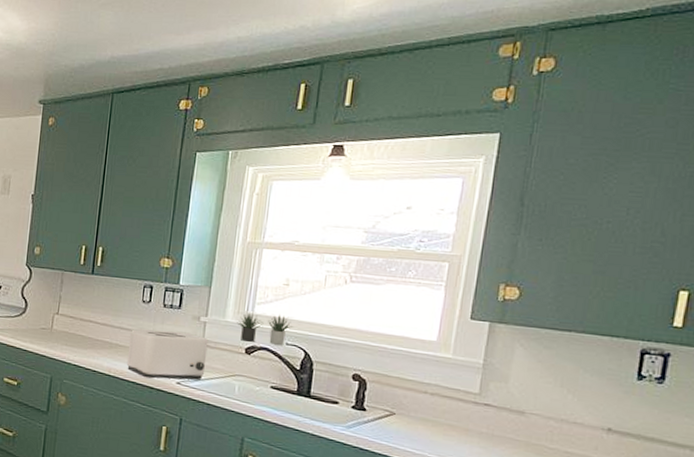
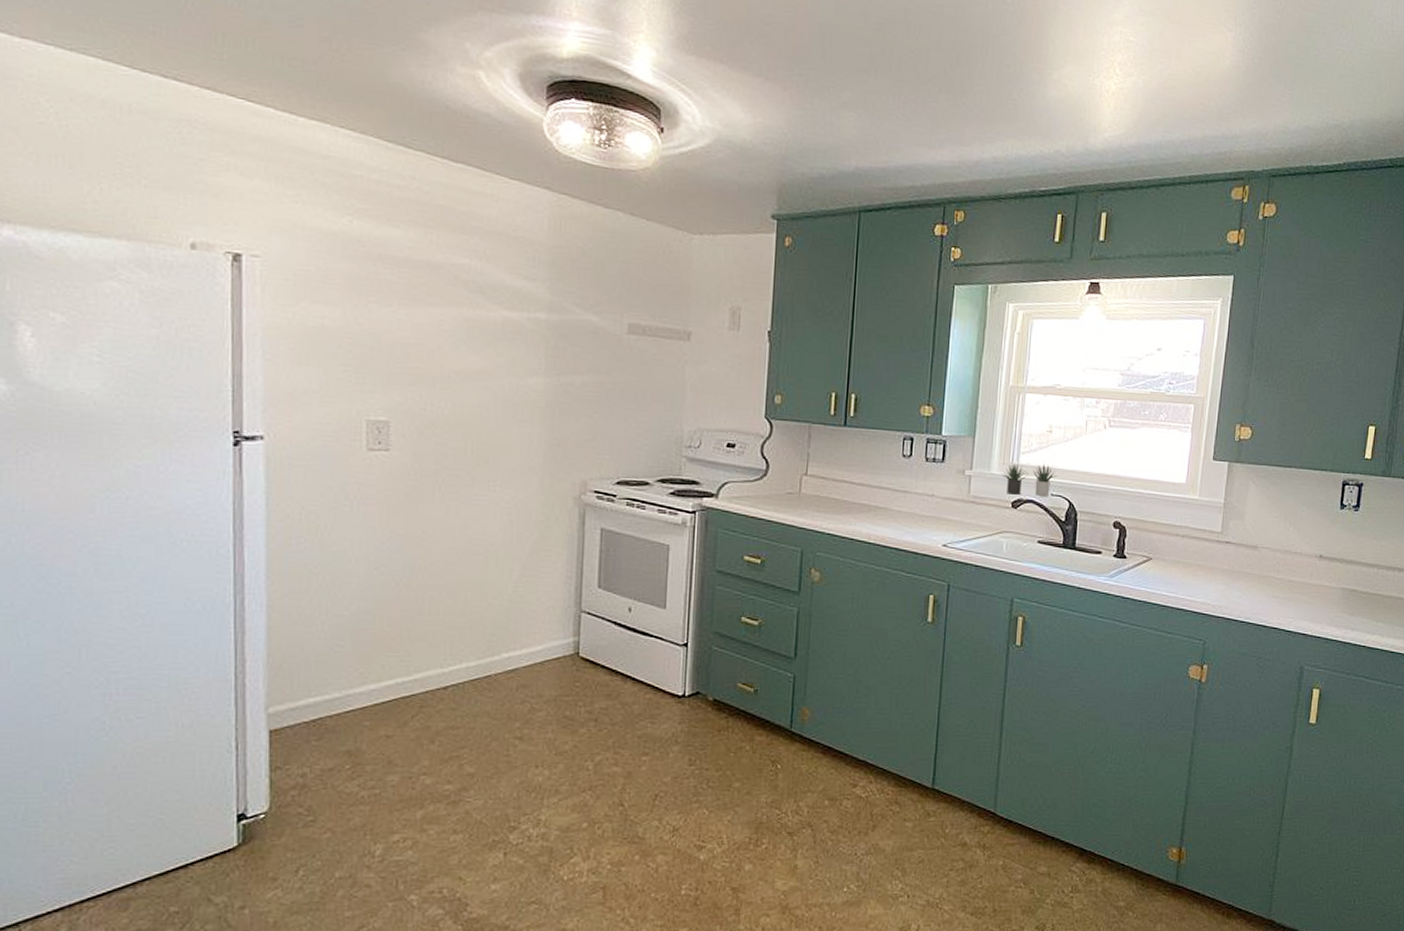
toaster: present [126,329,209,380] -> none [888,487,974,543]

